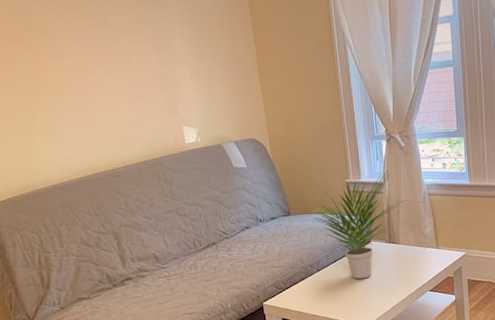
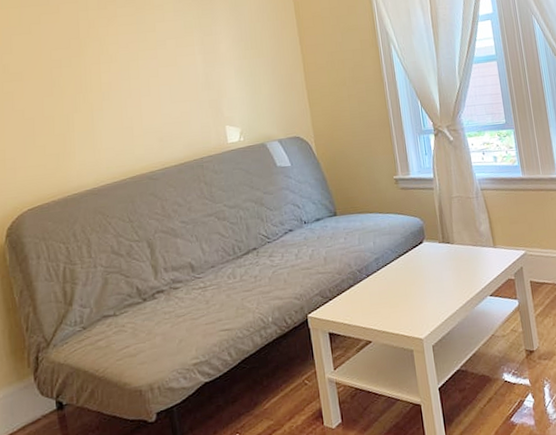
potted plant: present [311,170,402,280] -> none [358,165,454,285]

